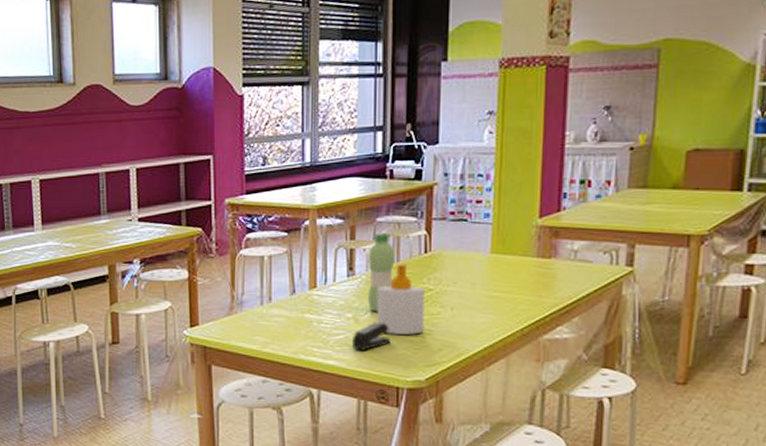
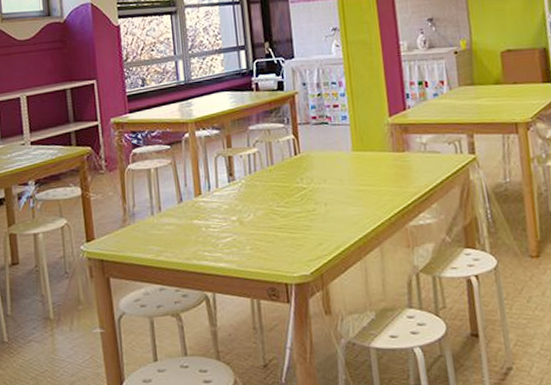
stapler: present [352,322,391,350] -> none [239,222,275,251]
water bottle: present [367,234,395,312] -> none [245,140,270,213]
soap bottle: present [377,263,425,335] -> none [257,165,303,233]

